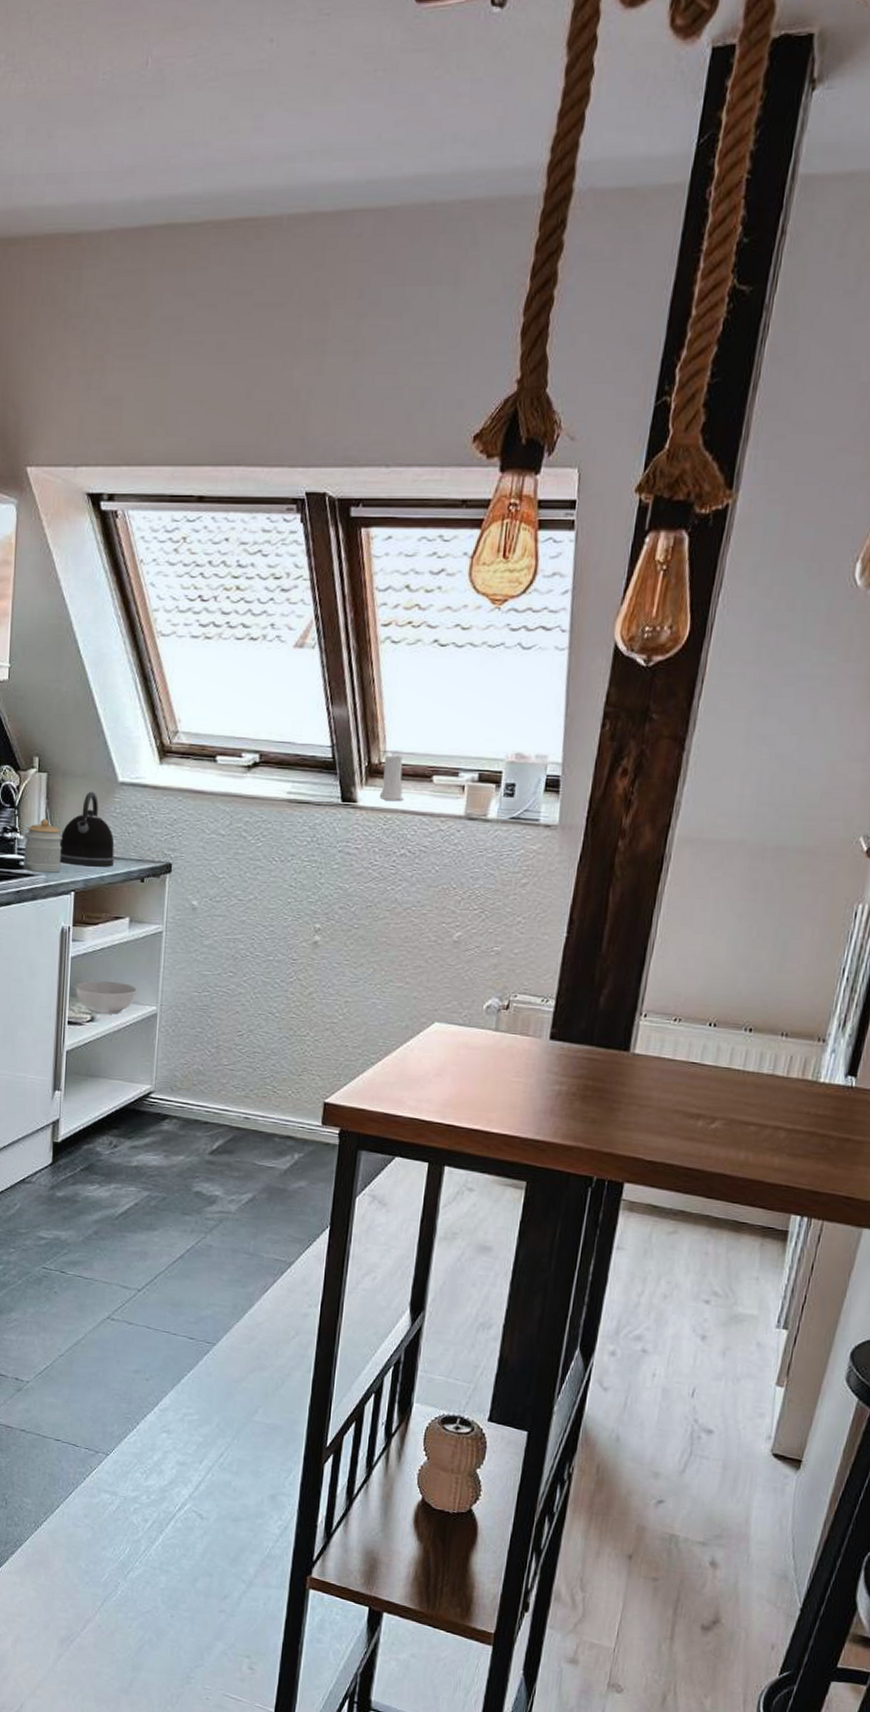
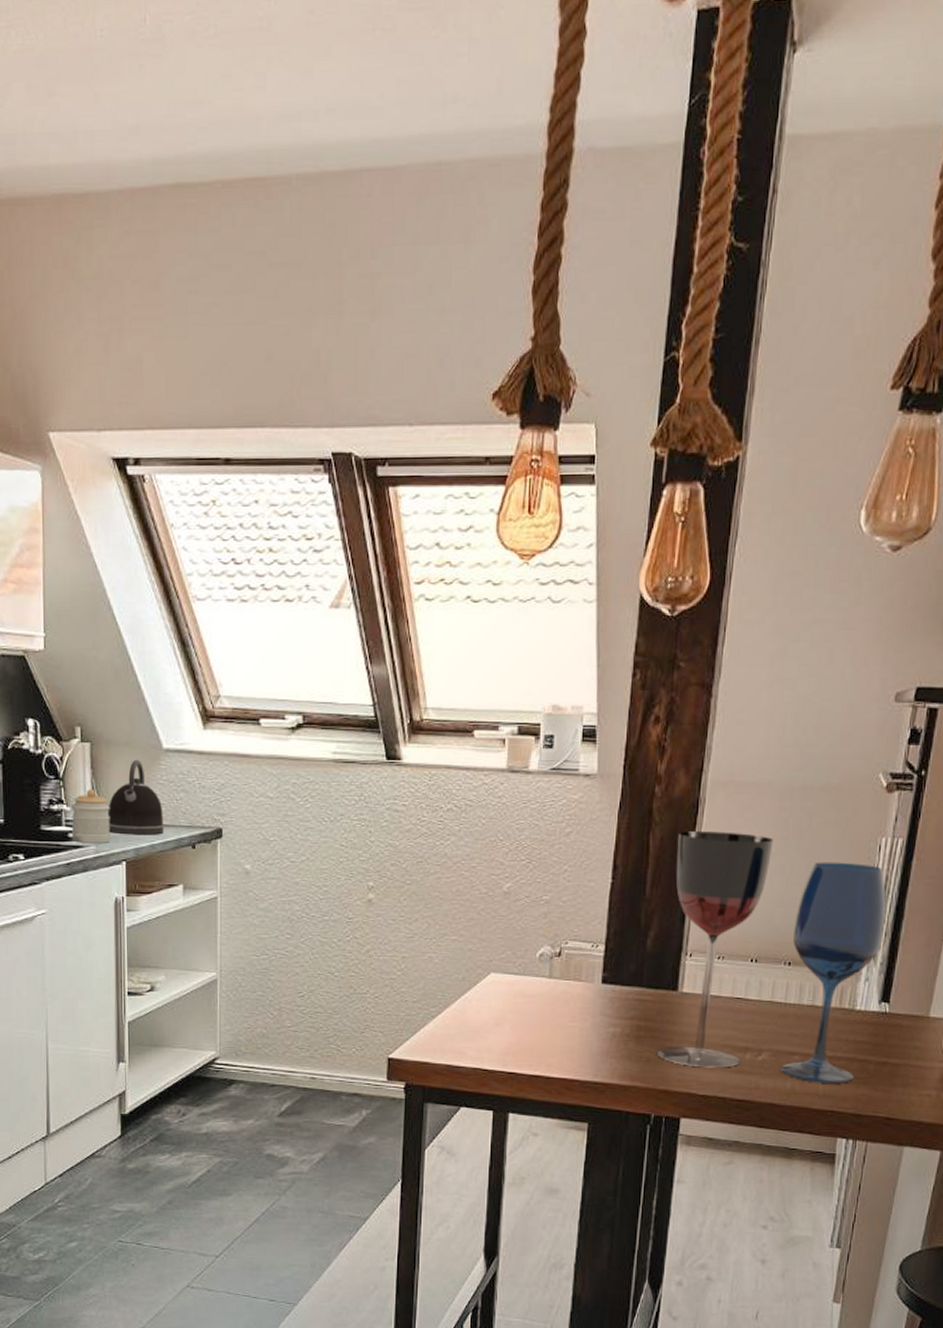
bowl: present [74,981,138,1014] -> none [132,950,196,983]
candle: present [379,751,403,802] -> none [423,707,446,757]
wineglass: none [603,888,741,1134] -> present [656,831,774,1068]
wineglass: none [734,926,859,1158] -> present [780,862,886,1084]

